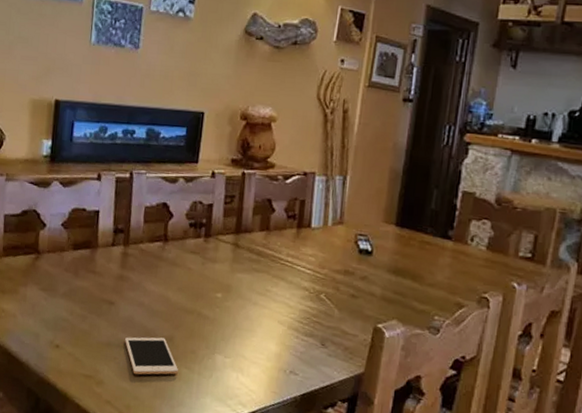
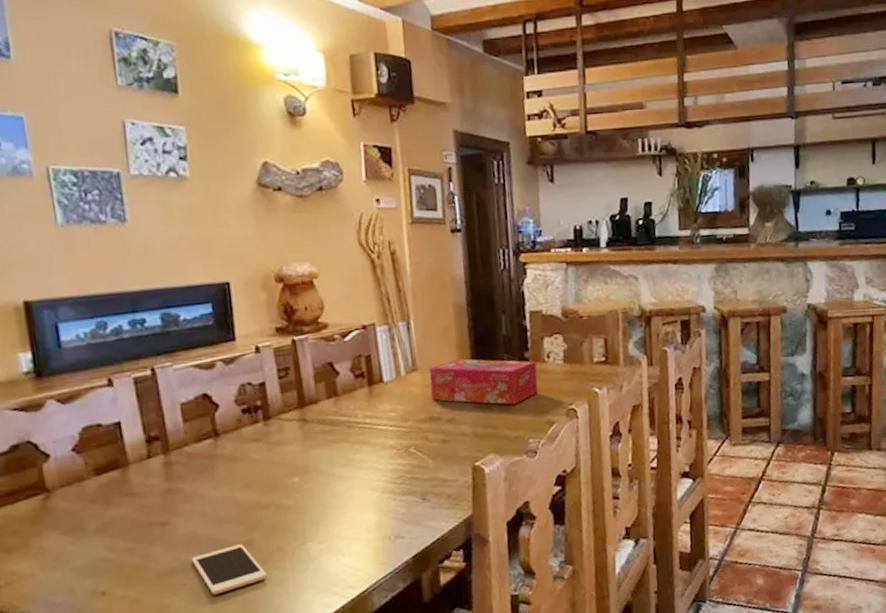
tissue box: none [351,222,458,279] -> present [429,359,538,405]

